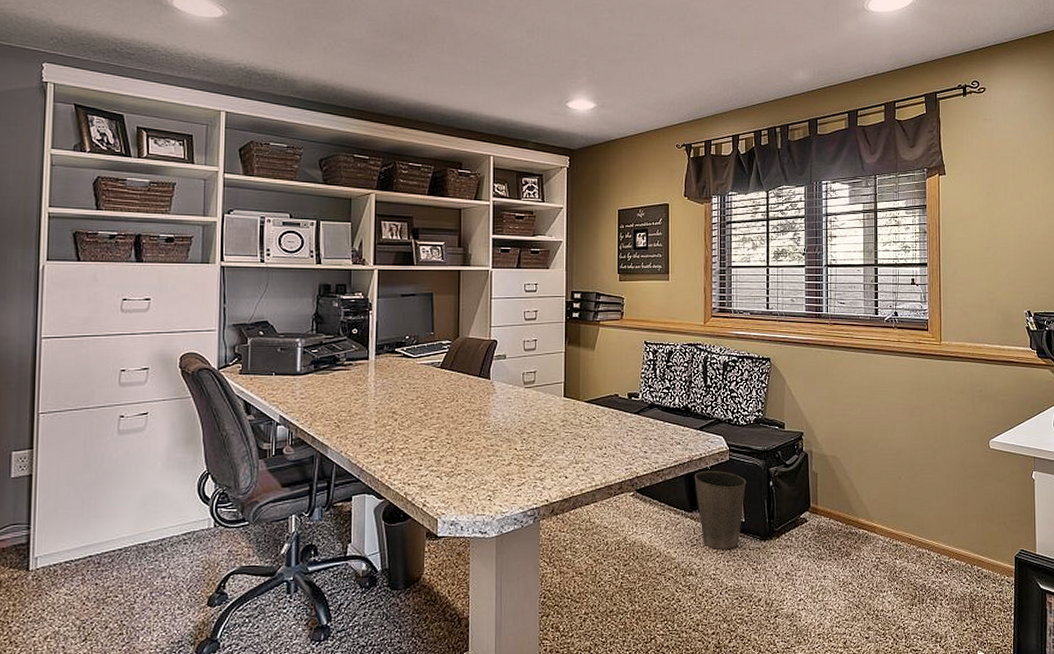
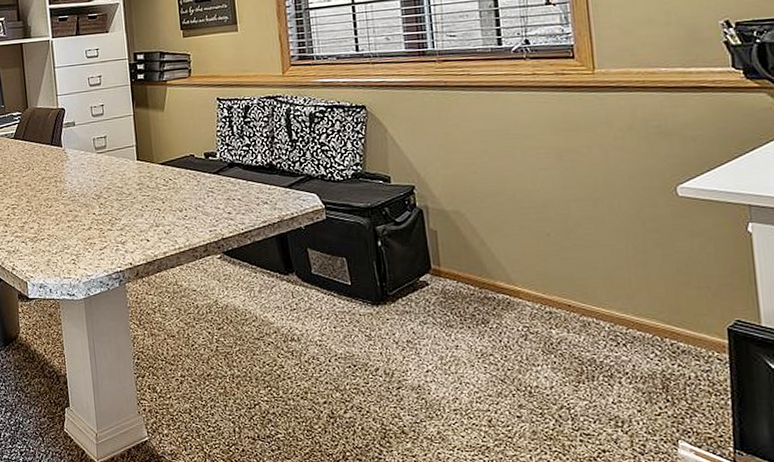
waste basket: present [695,471,747,550] -> none [287,231,350,314]

